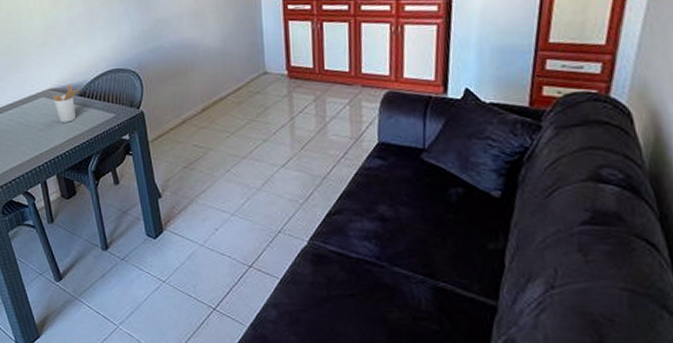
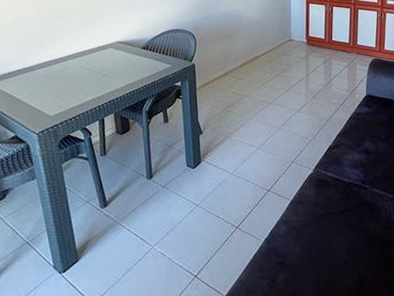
utensil holder: present [52,84,79,123] -> none [118,39,143,70]

